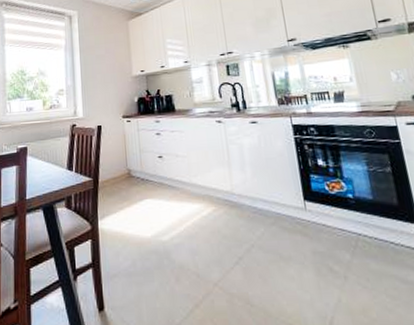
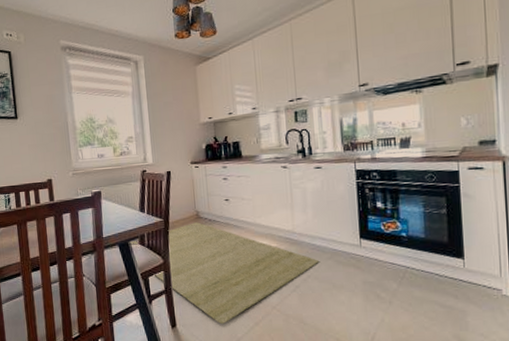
rug: none [54,182,262,307] -> present [129,222,319,325]

